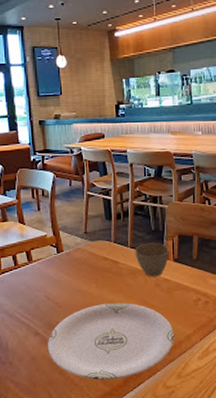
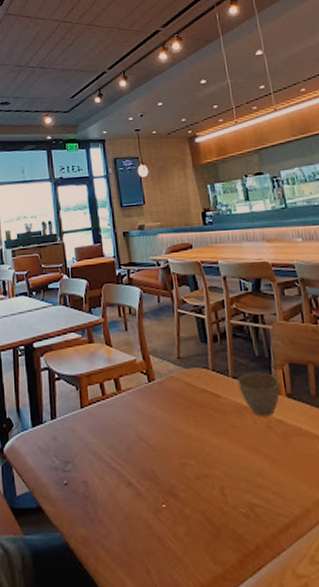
plate: present [48,303,174,380] -> none [142,449,300,557]

